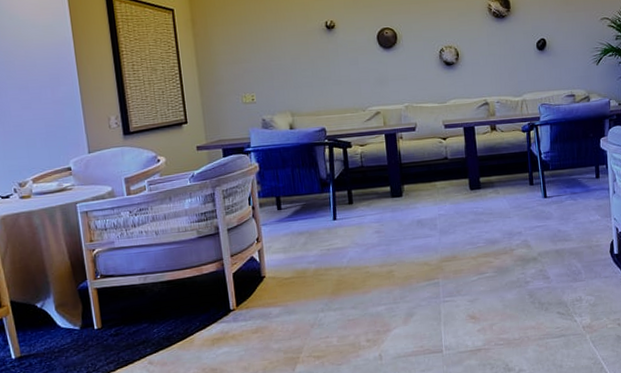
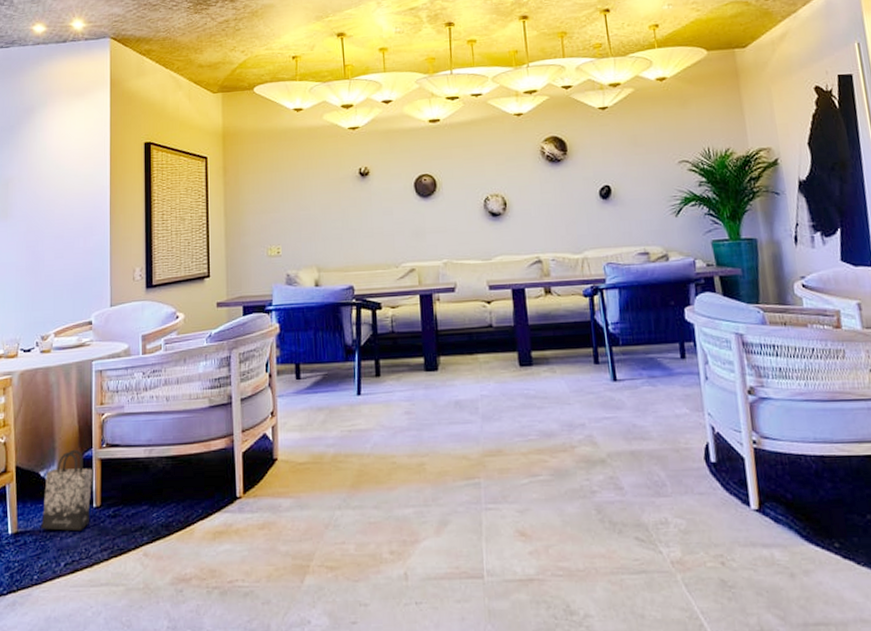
shopping bag: none [42,282,94,352] -> present [40,449,94,532]

